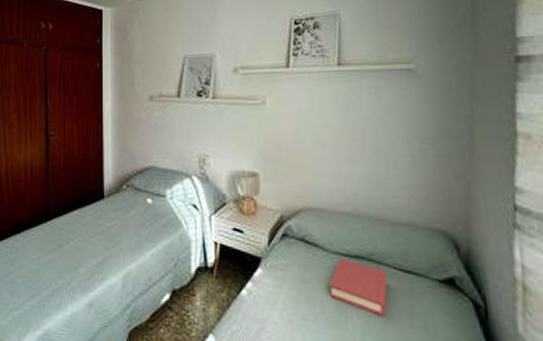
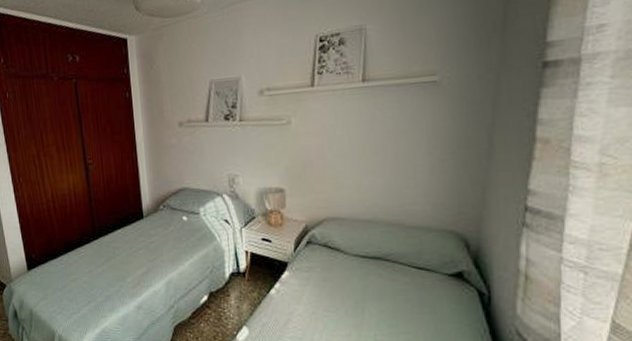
hardback book: present [329,257,388,317] -> none [349,259,402,306]

